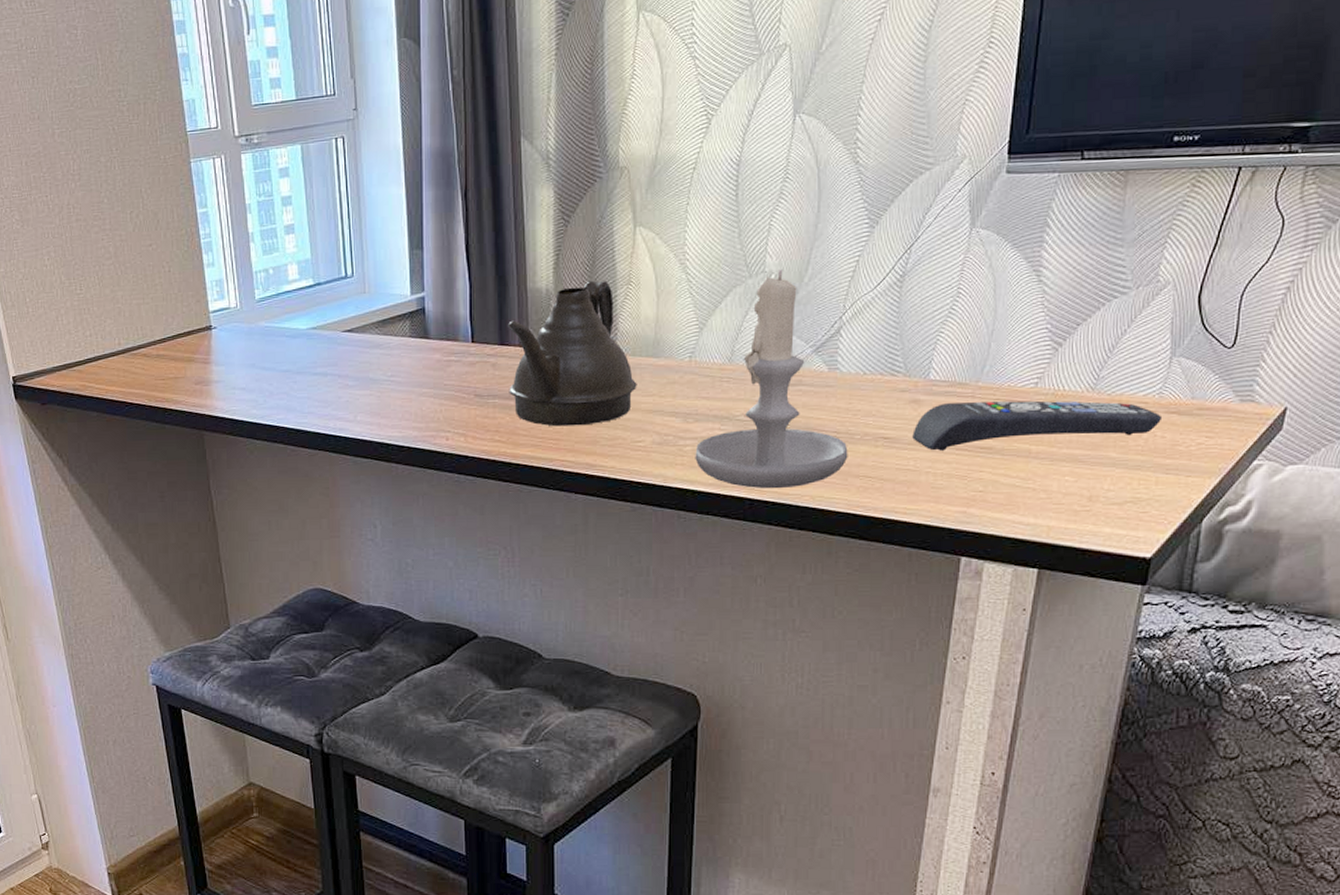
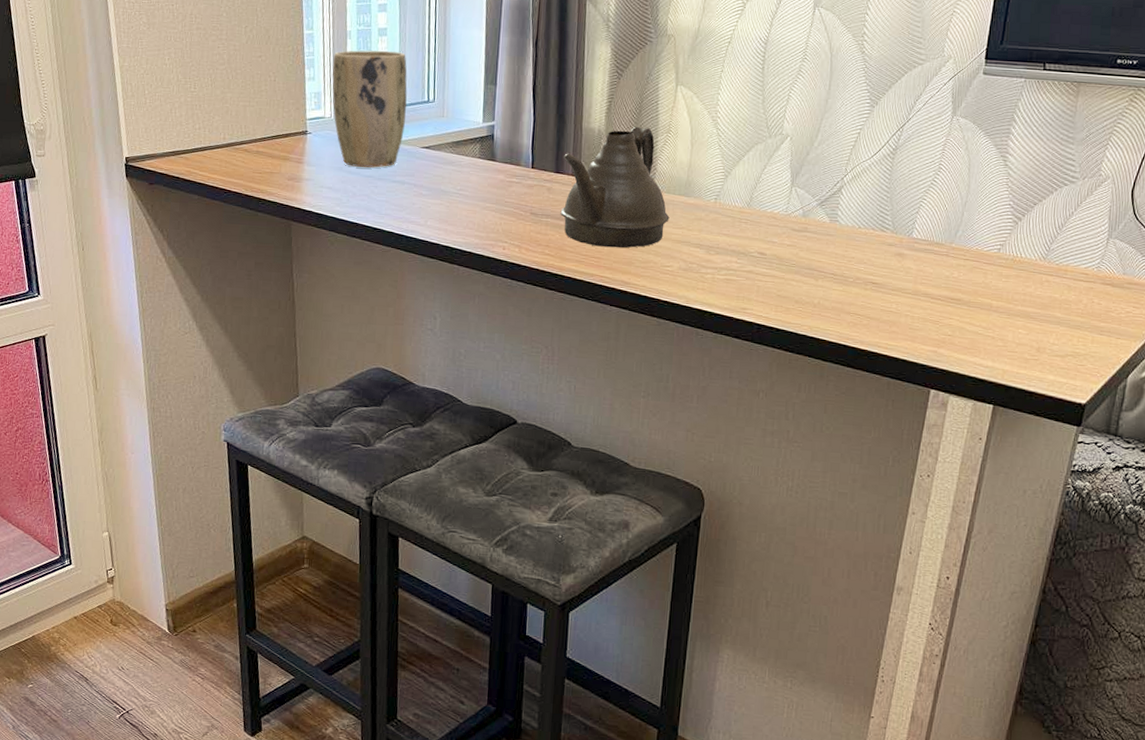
plant pot: none [234,222,322,361] -> present [332,50,407,168]
candle: present [695,269,848,489] -> none [714,133,842,318]
remote control: present [912,400,1163,451] -> none [896,259,1100,300]

